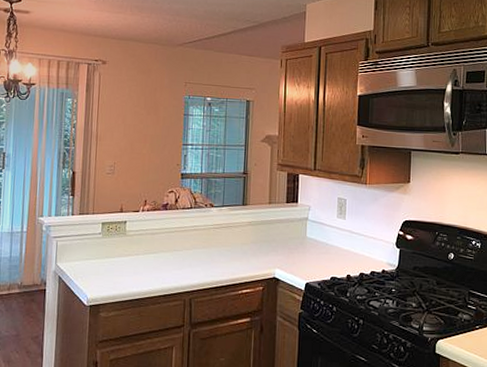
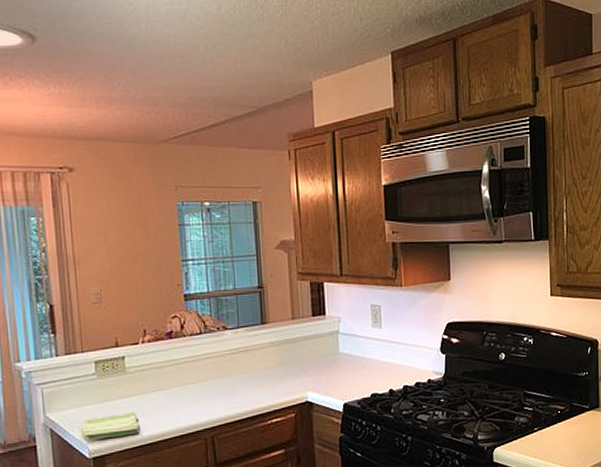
dish towel: none [84,269,131,290] -> present [82,412,139,440]

